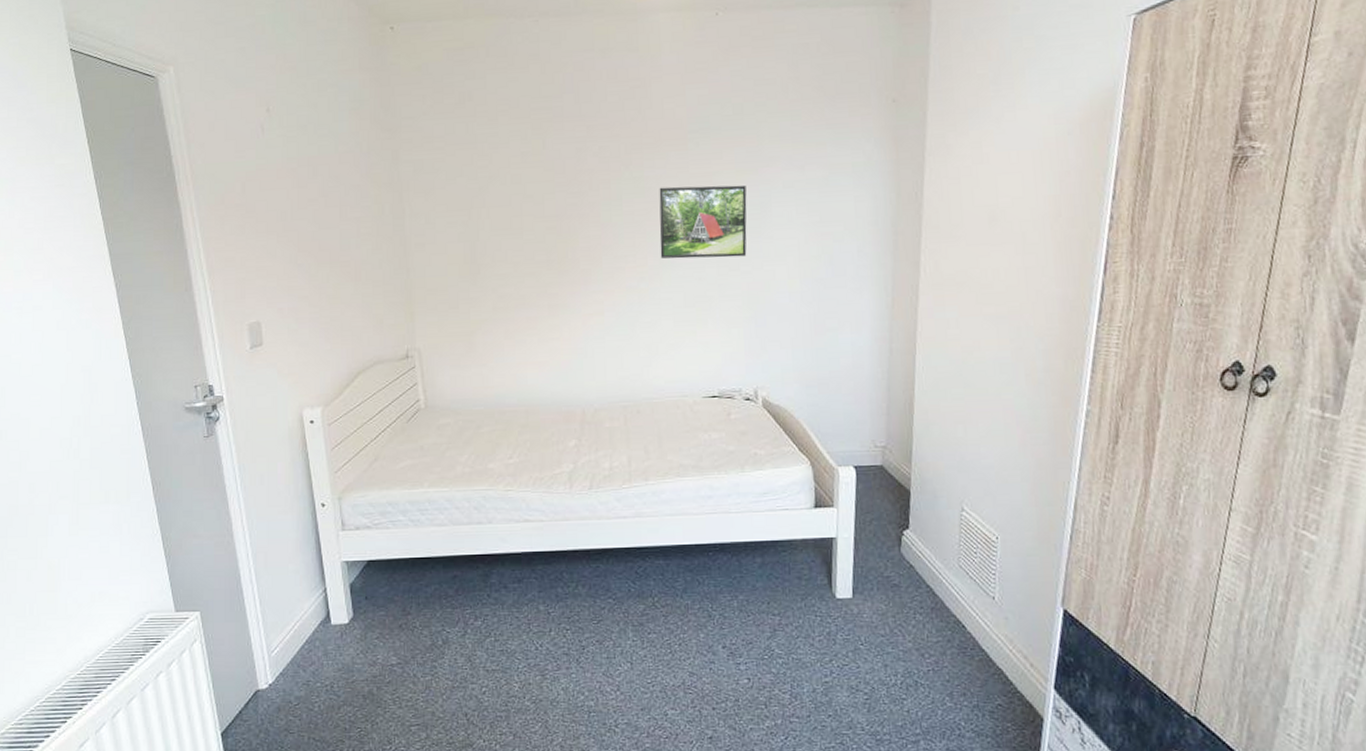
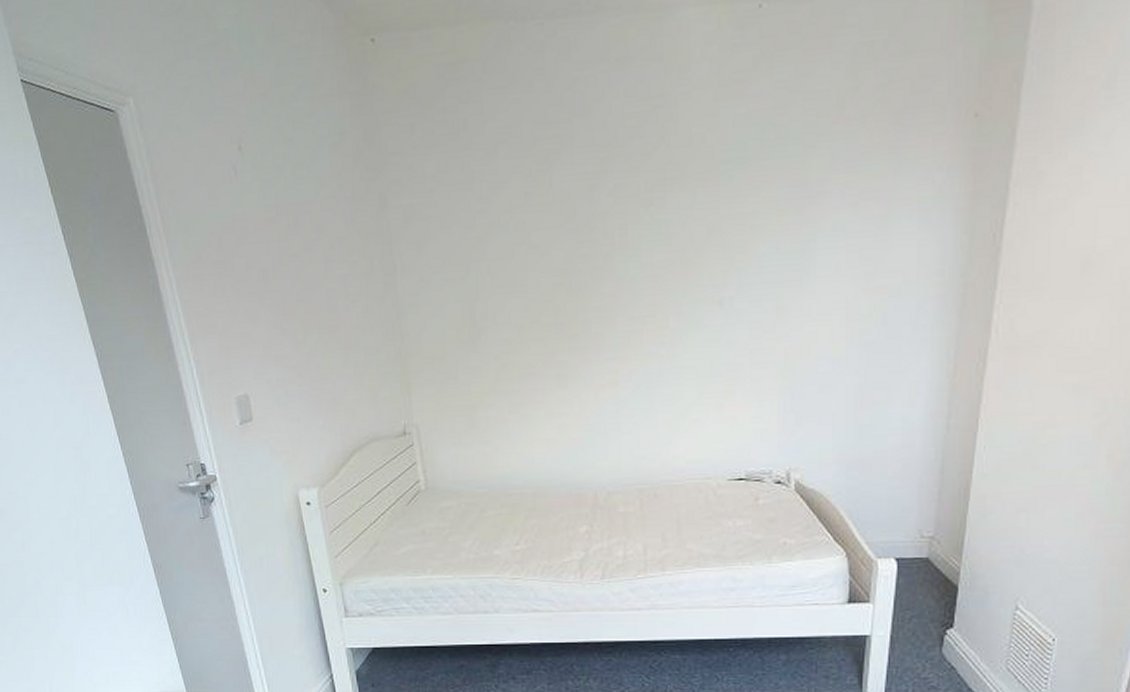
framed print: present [659,185,747,259] -> none [683,228,787,320]

